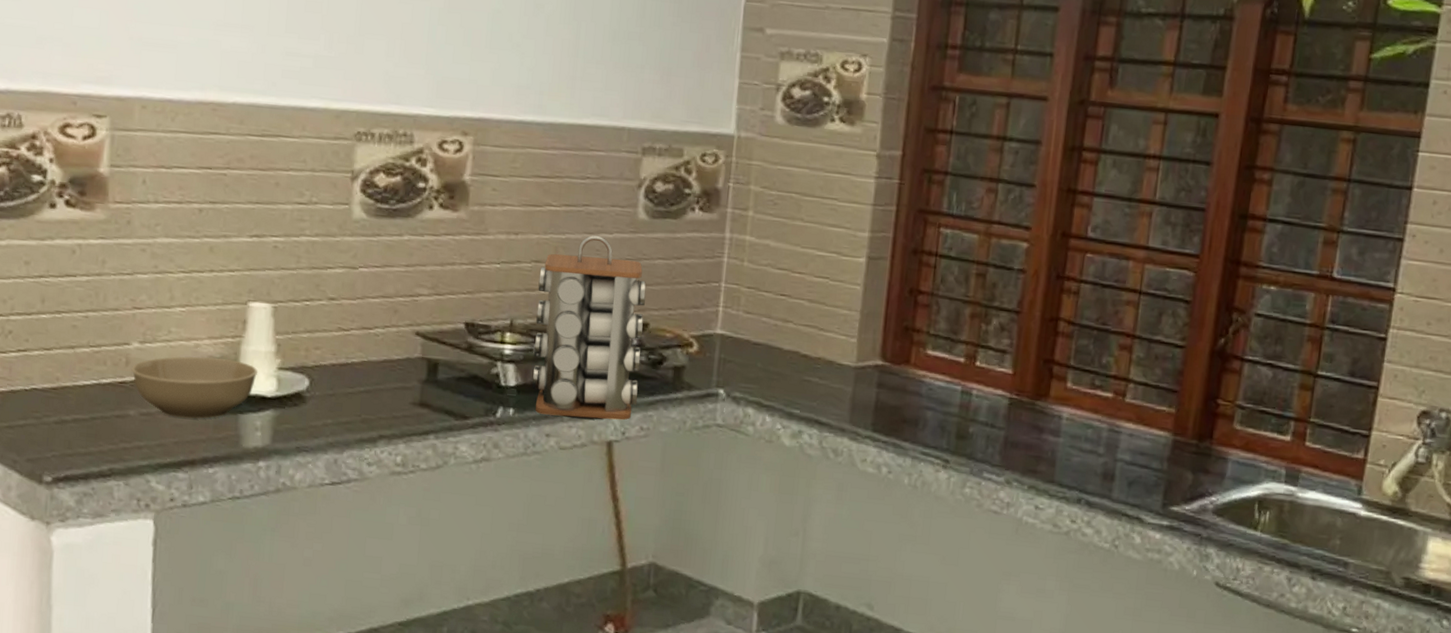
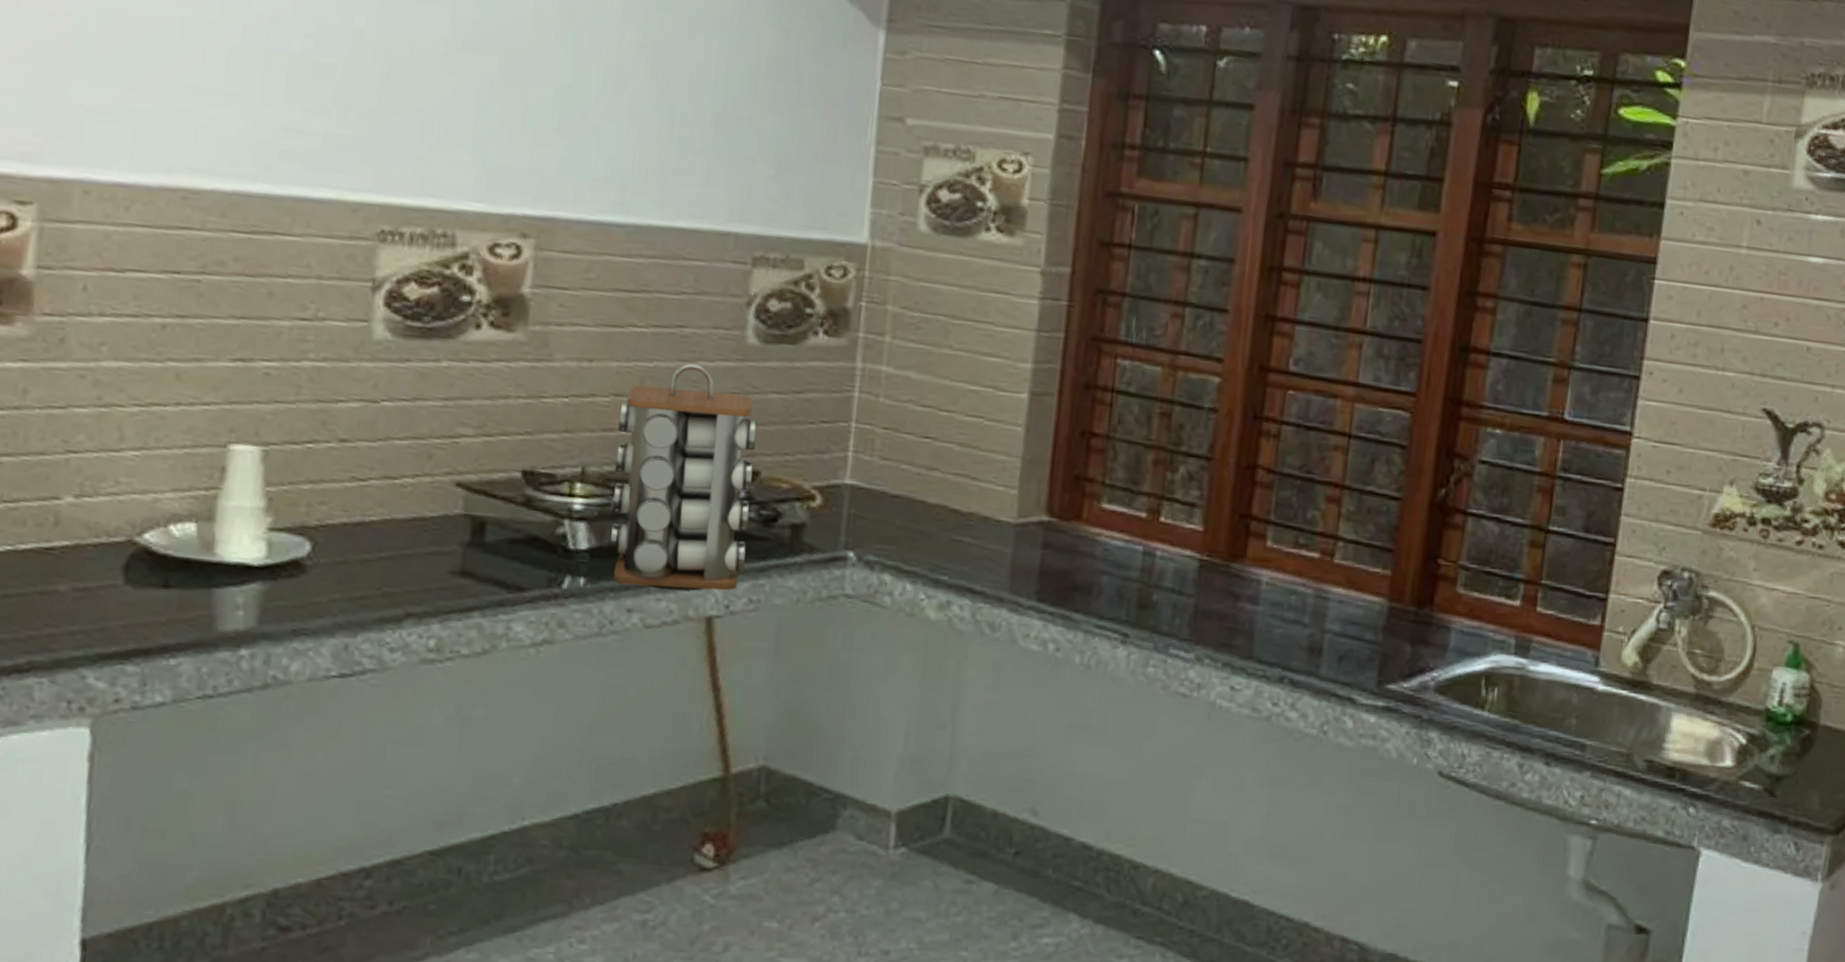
bowl: present [131,356,258,419] -> none [62,514,241,595]

